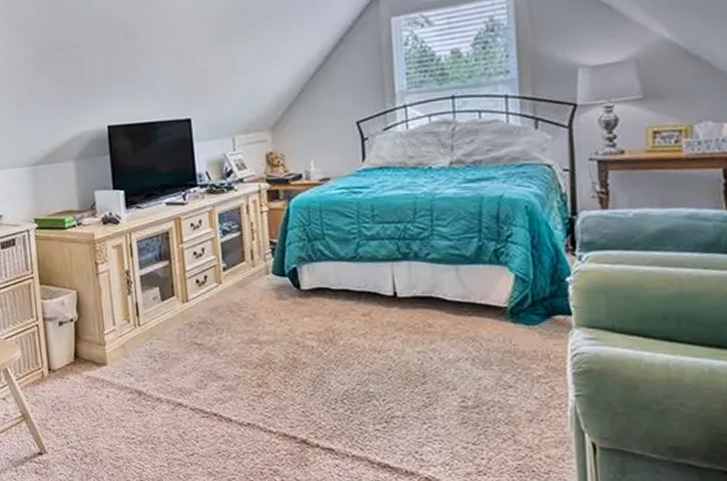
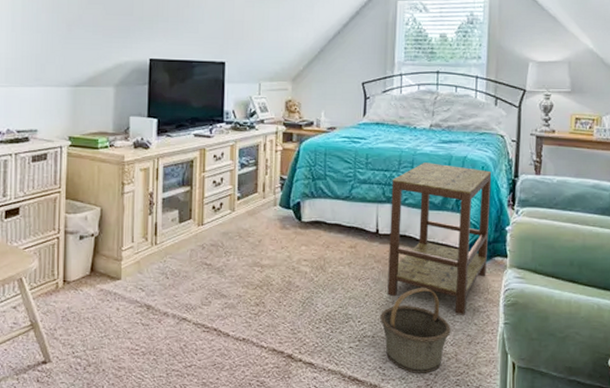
side table: none [407,207,544,388] -> present [387,162,492,315]
basket: none [410,357,504,458] -> present [380,288,451,373]

